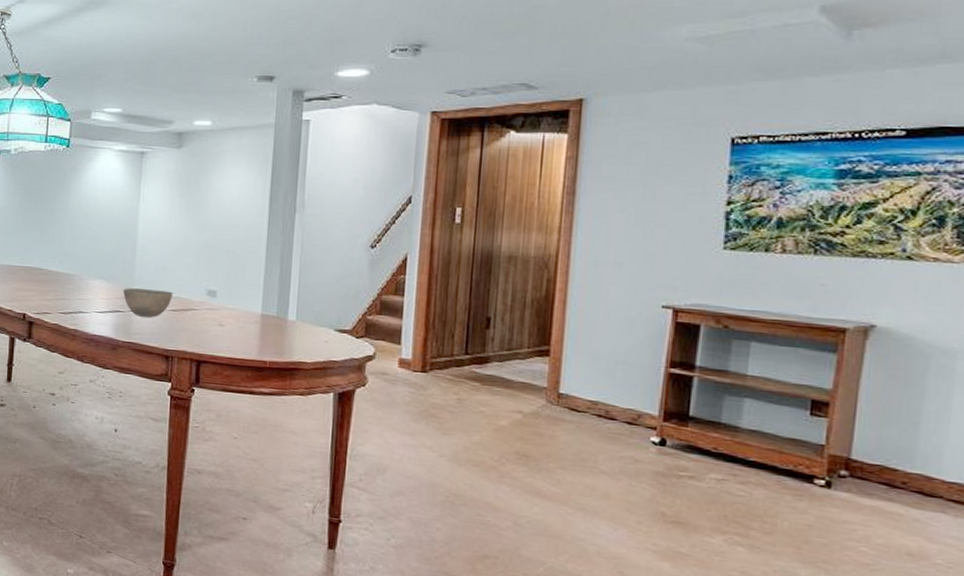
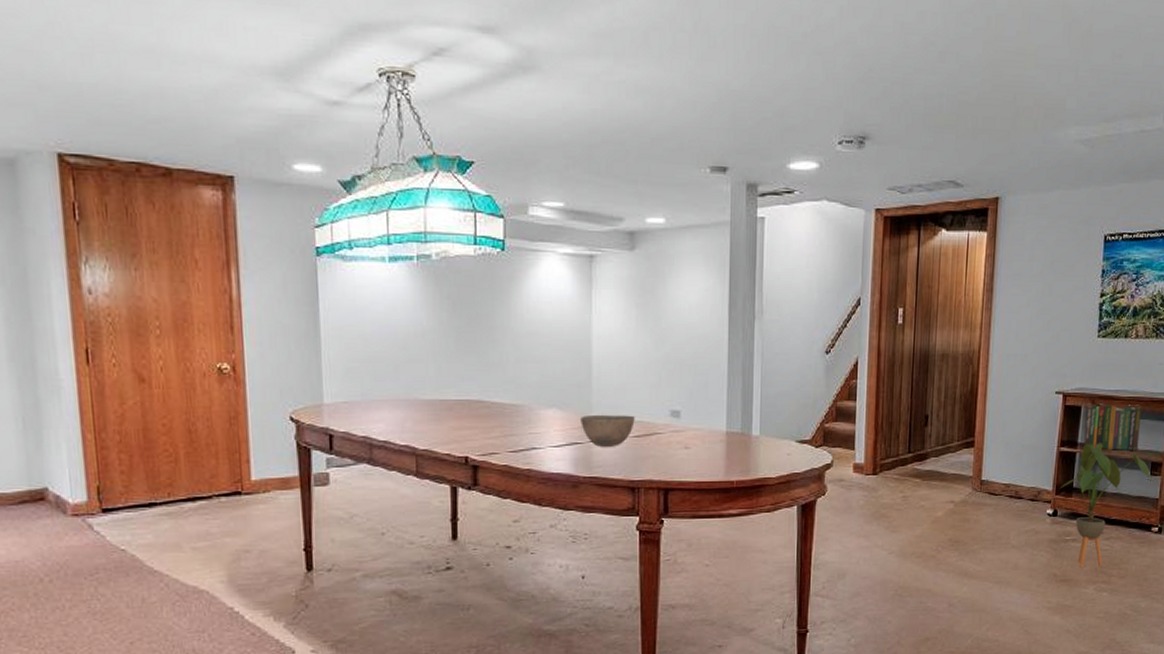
house plant: none [669,367,812,516] -> present [1059,443,1151,568]
books: none [705,323,794,385] -> present [1084,403,1142,452]

